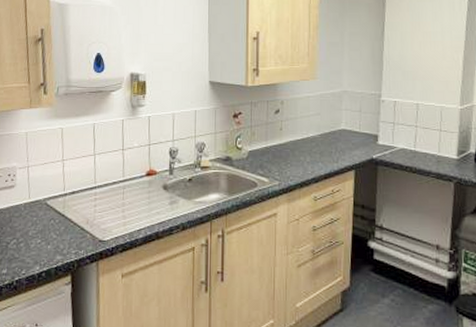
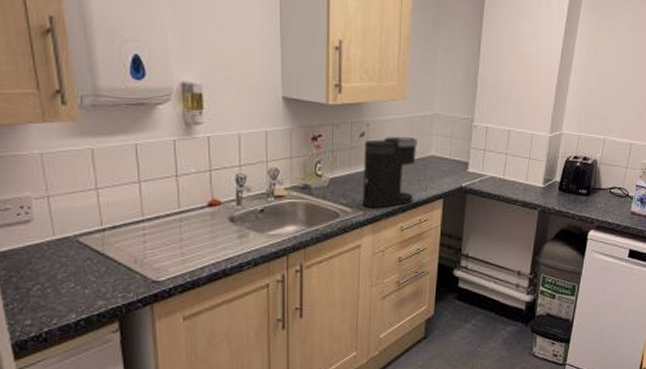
coffee maker: none [278,112,328,178] -> present [363,136,418,208]

